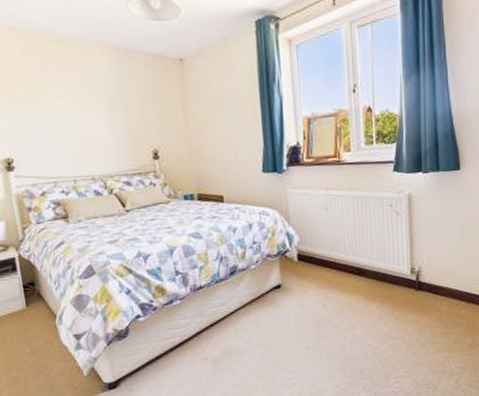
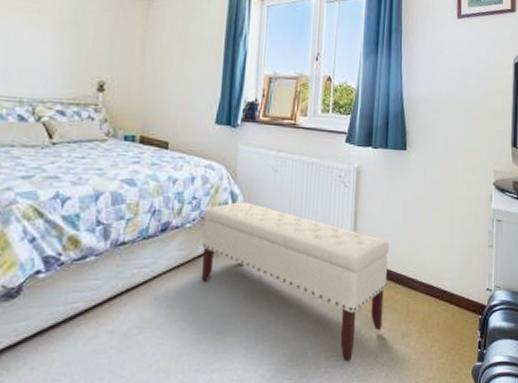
bench: none [265,240,450,373] -> present [201,202,390,363]

